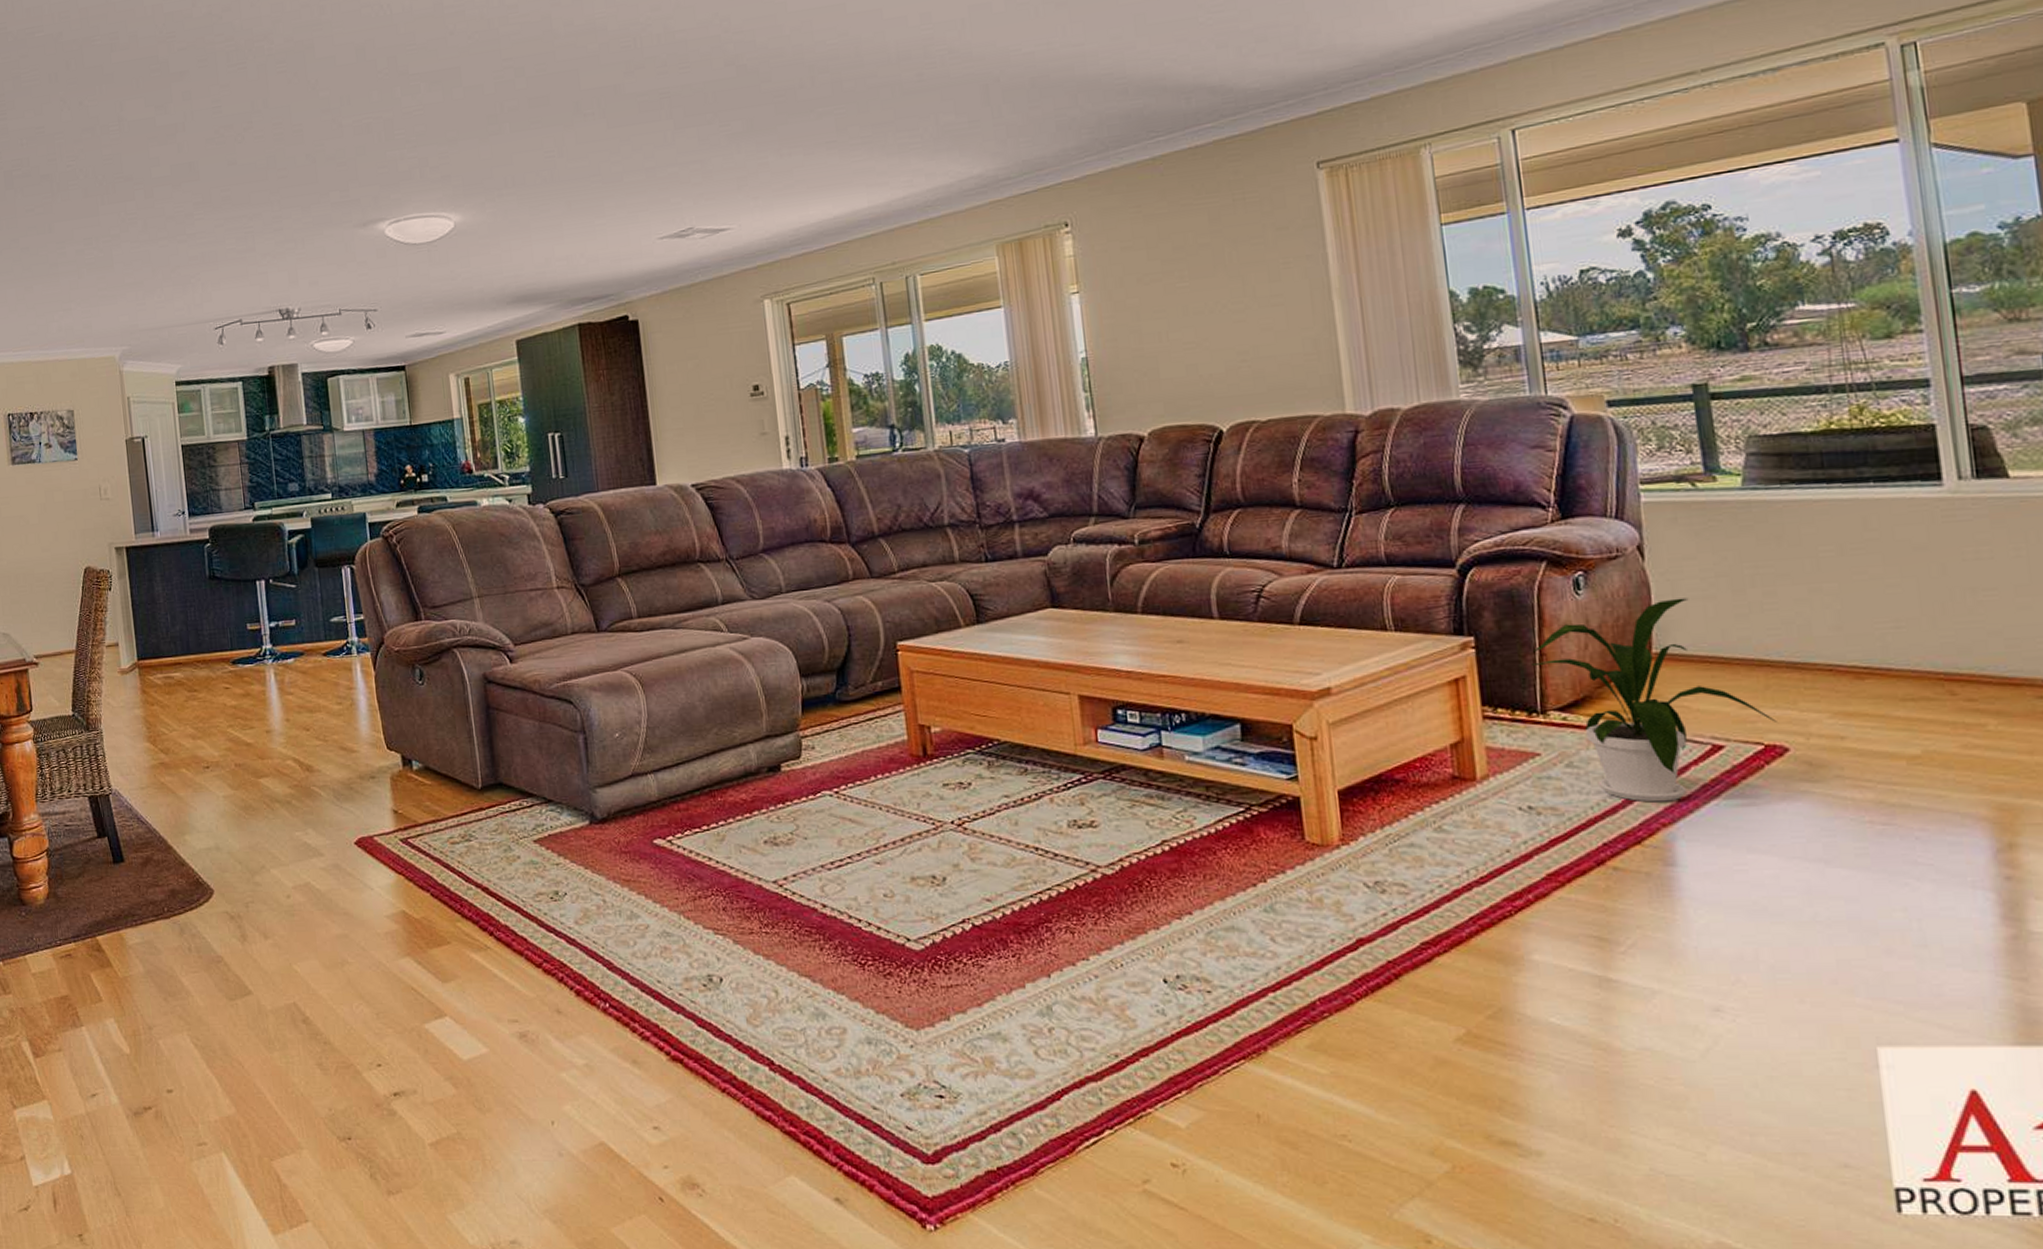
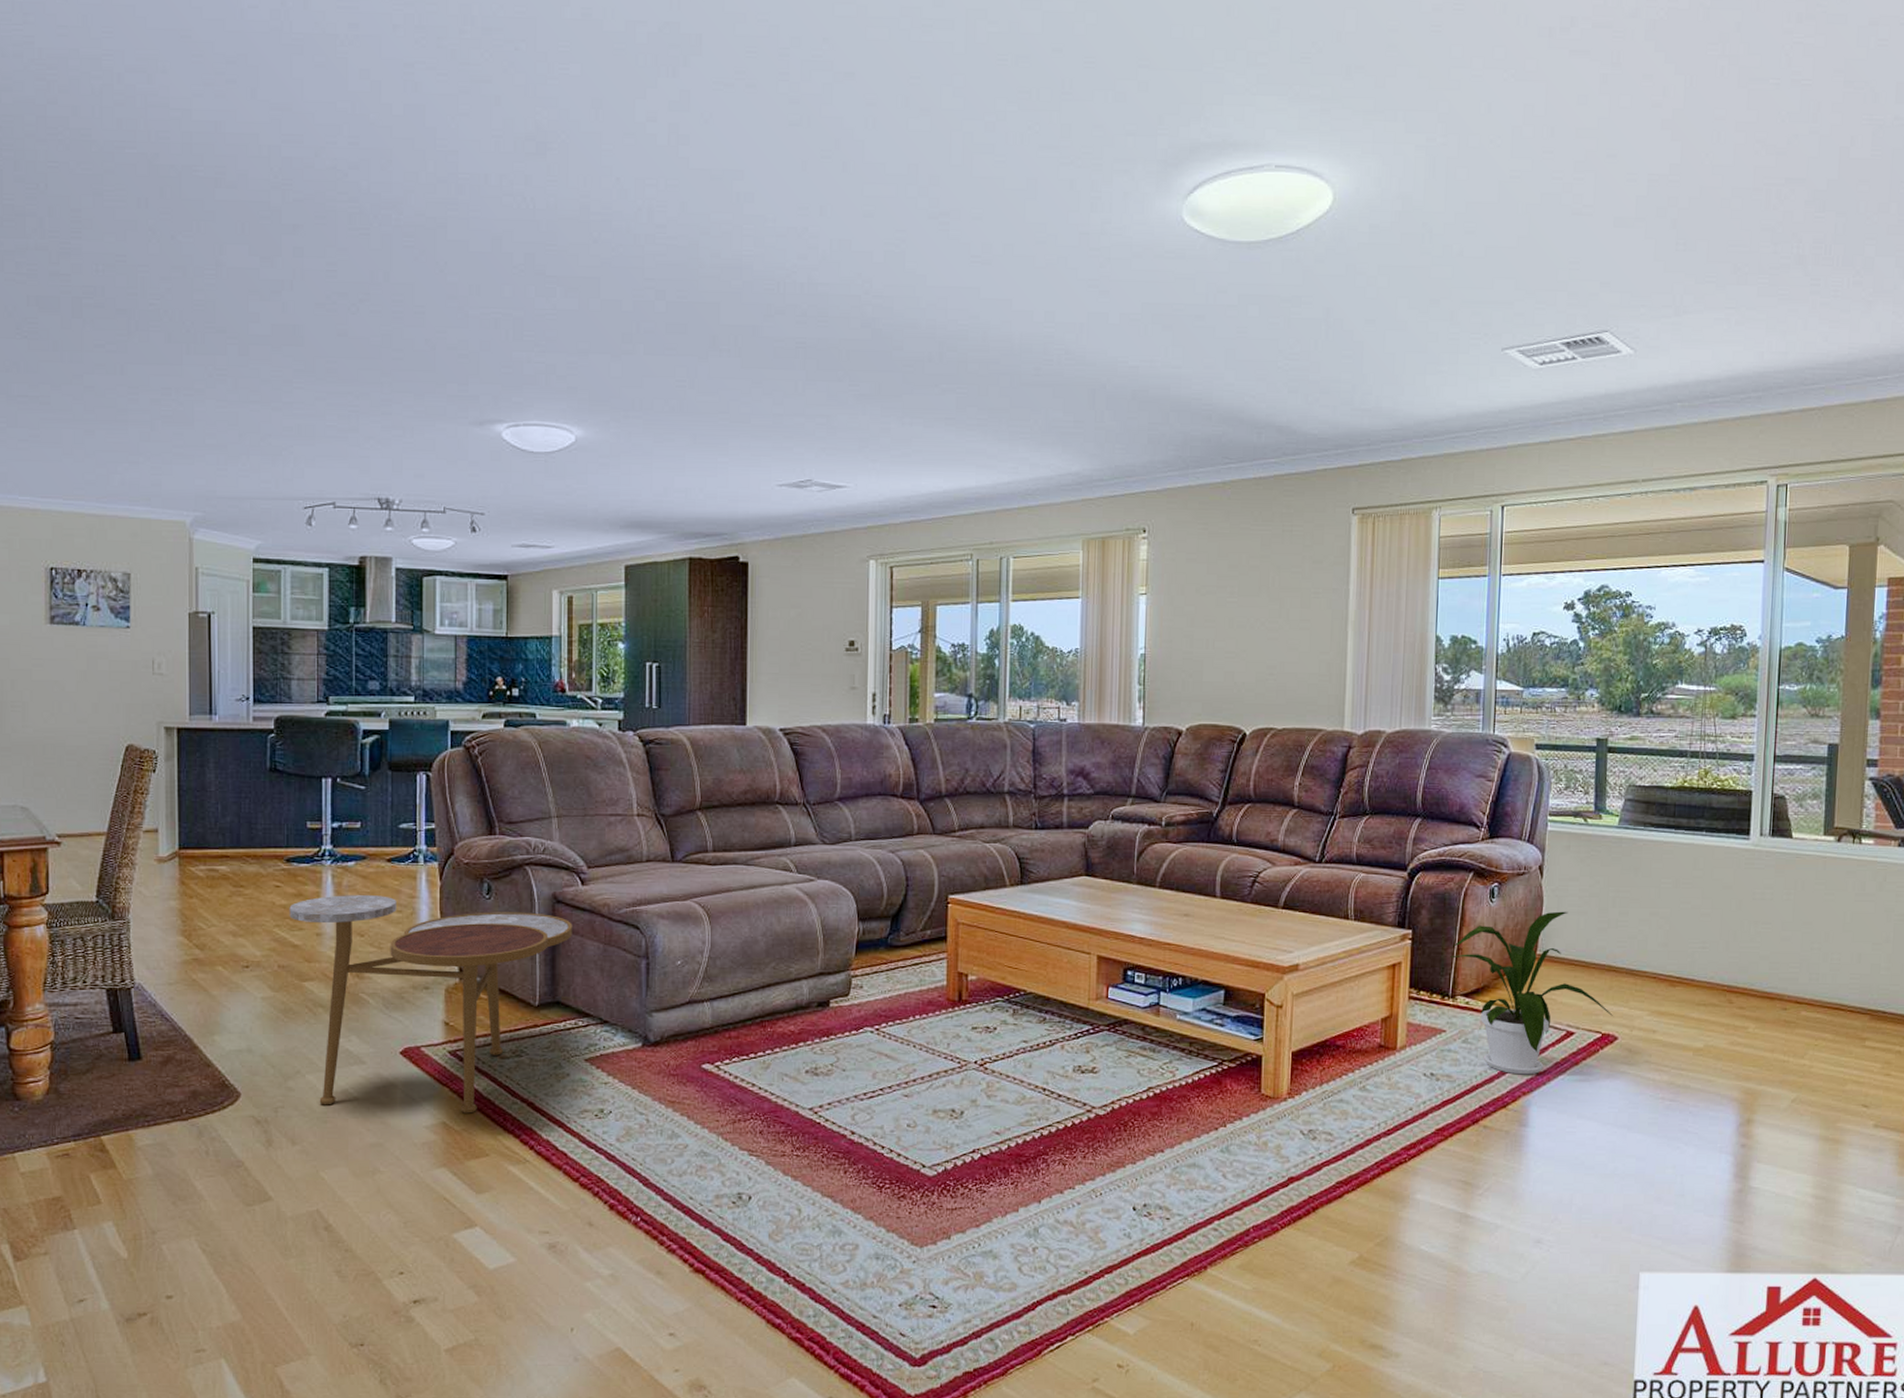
side table: none [239,689,507,901] -> present [289,895,573,1114]

